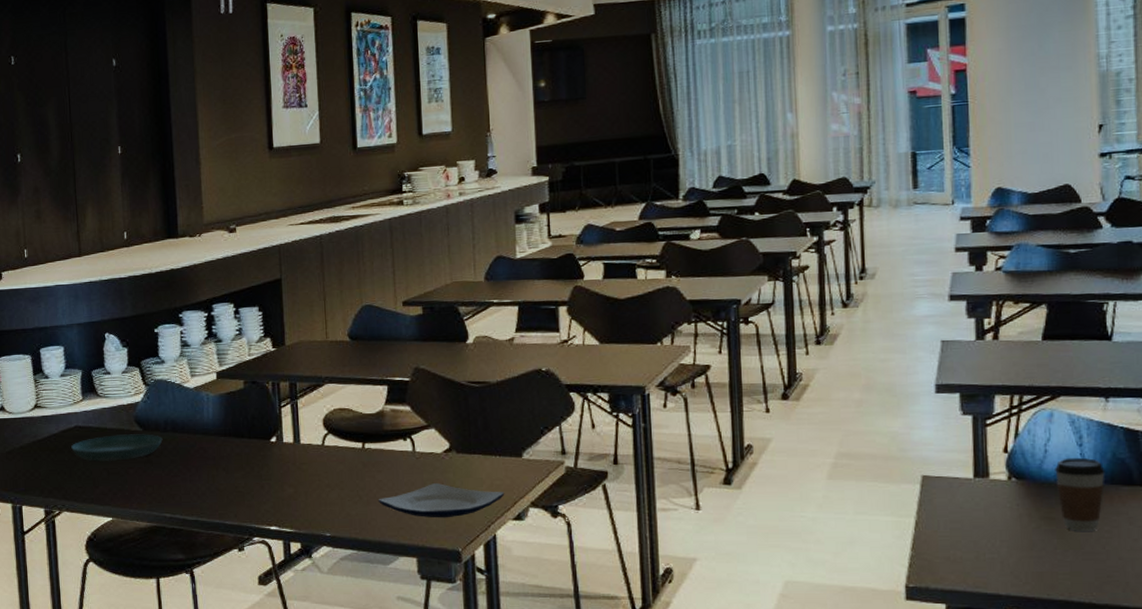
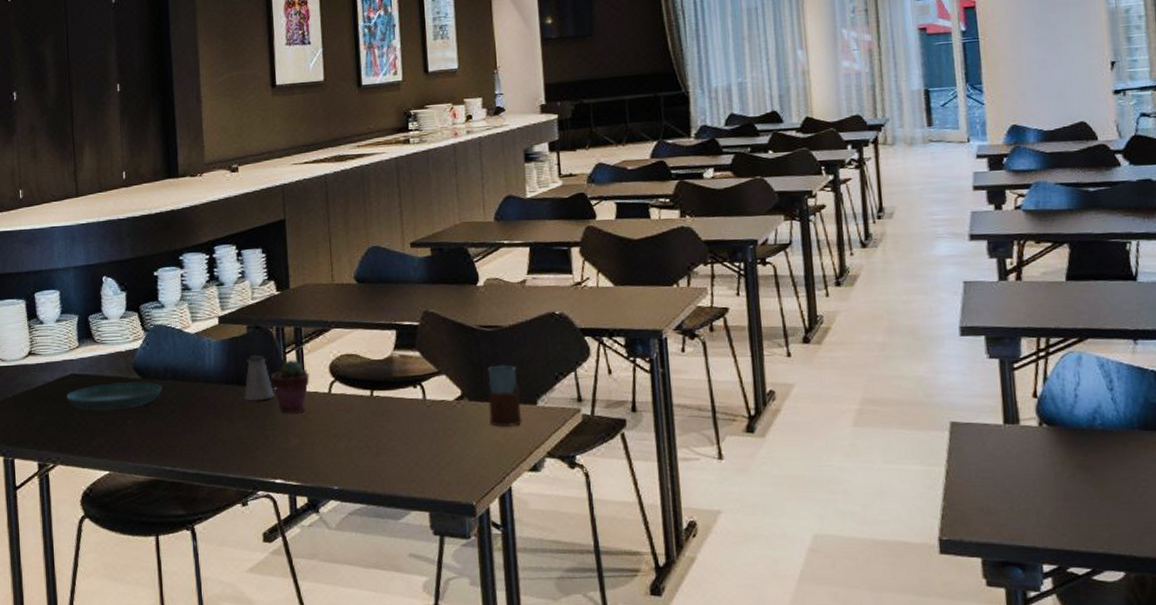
saltshaker: none [241,408,270,452] -> present [244,354,274,400]
potted succulent: none [266,413,304,464] -> present [271,359,310,414]
plate: present [378,482,505,518] -> none [387,432,520,470]
drinking glass: none [475,419,508,478] -> present [487,364,522,426]
coffee cup: present [1055,457,1105,531] -> none [1086,402,1138,480]

